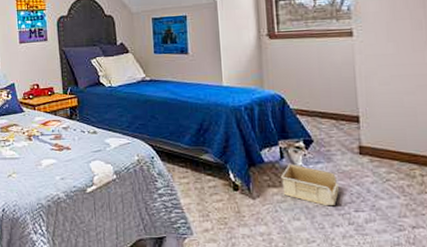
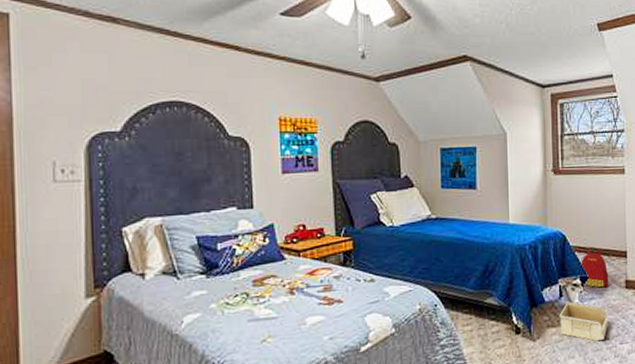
backpack: none [302,110,339,152] -> present [580,247,609,288]

